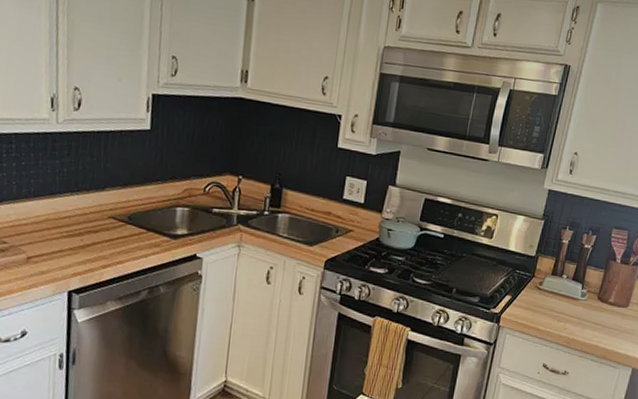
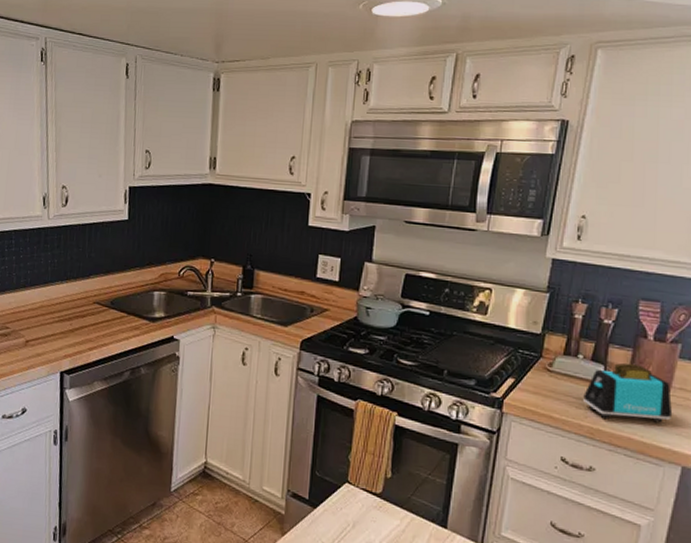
toaster: none [564,282,630,333] -> present [583,363,673,424]

